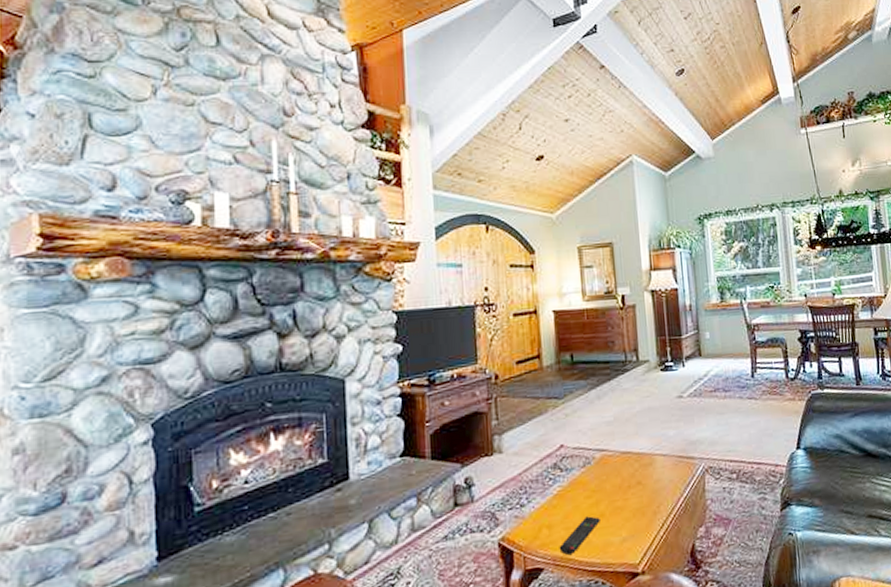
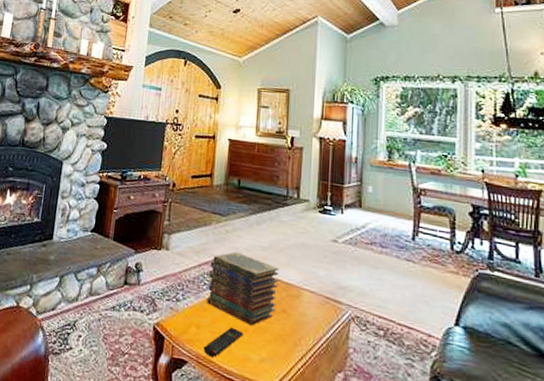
book stack: none [552,434,630,509] -> present [207,251,280,326]

